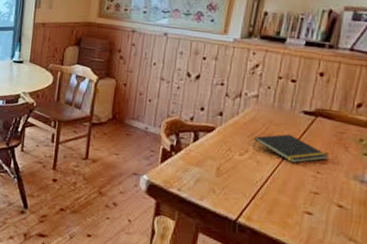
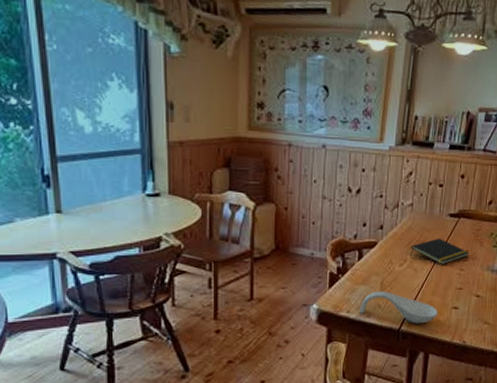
spoon rest: none [191,175,285,221] -> present [359,291,438,324]

